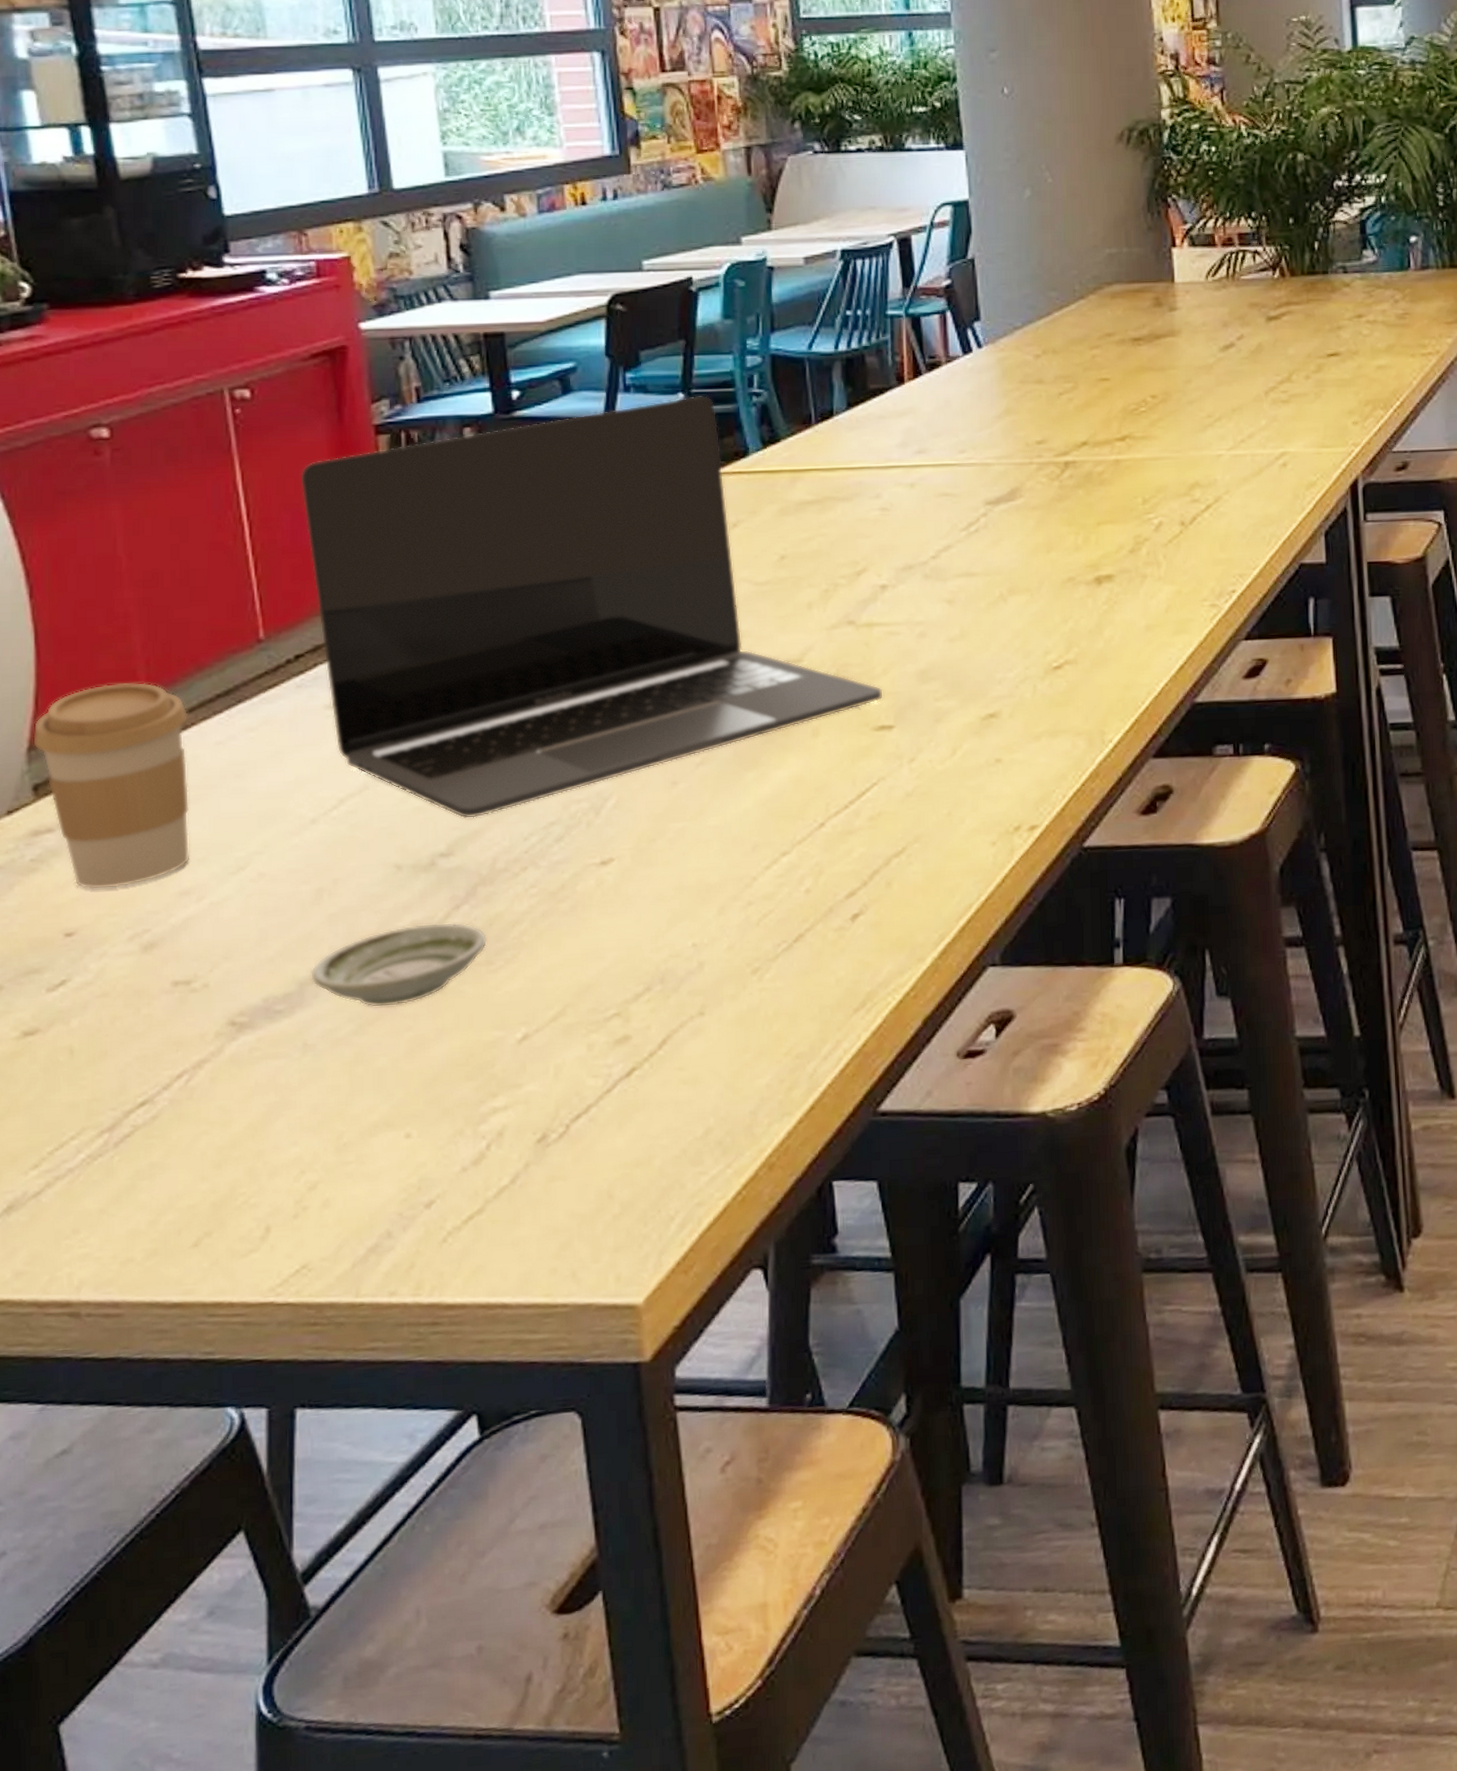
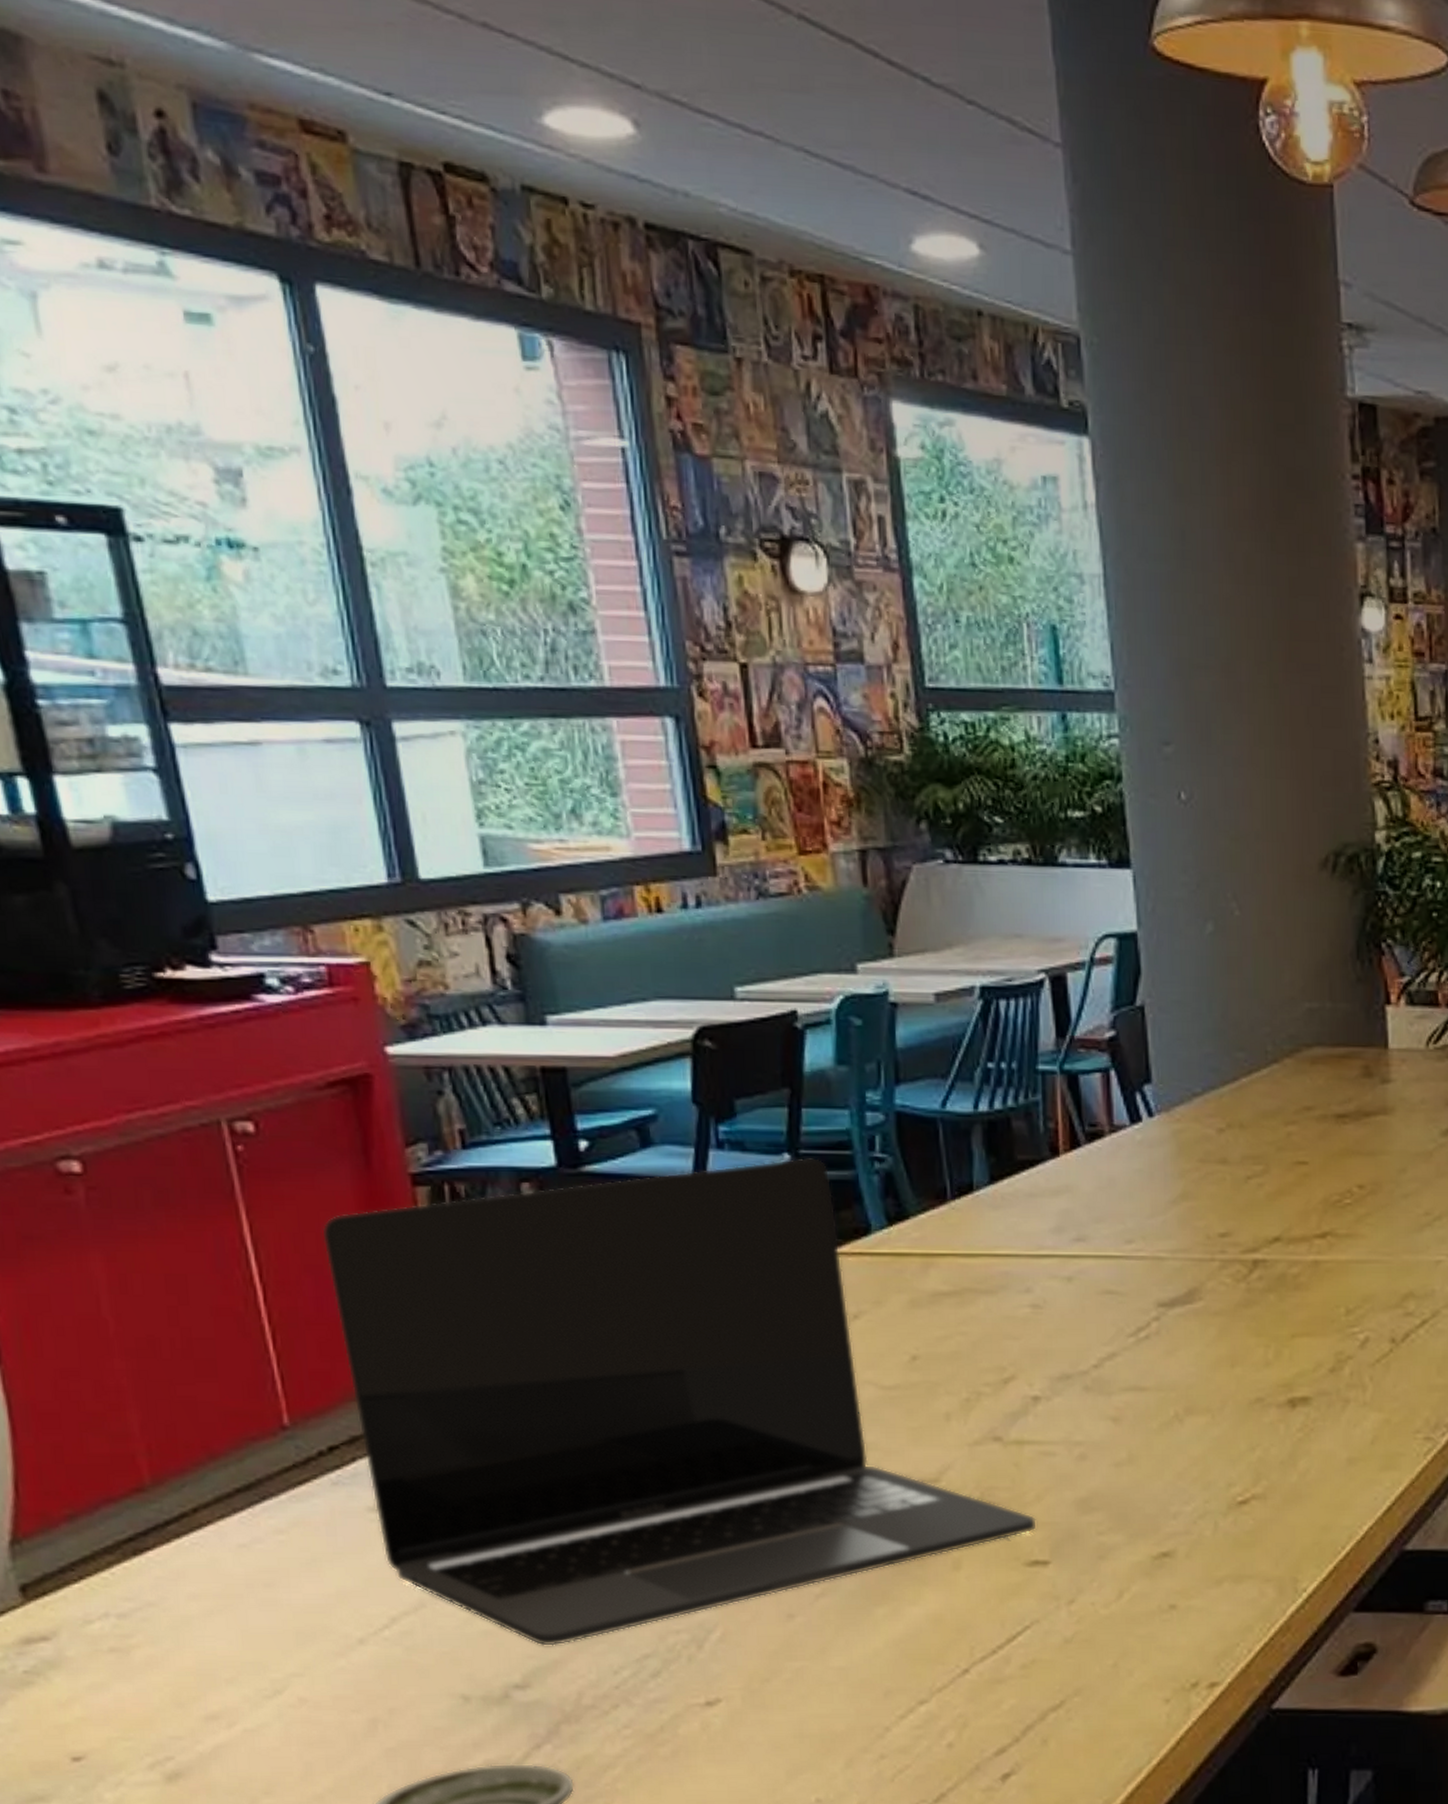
coffee cup: present [33,682,190,890] -> none [15,1469,216,1710]

